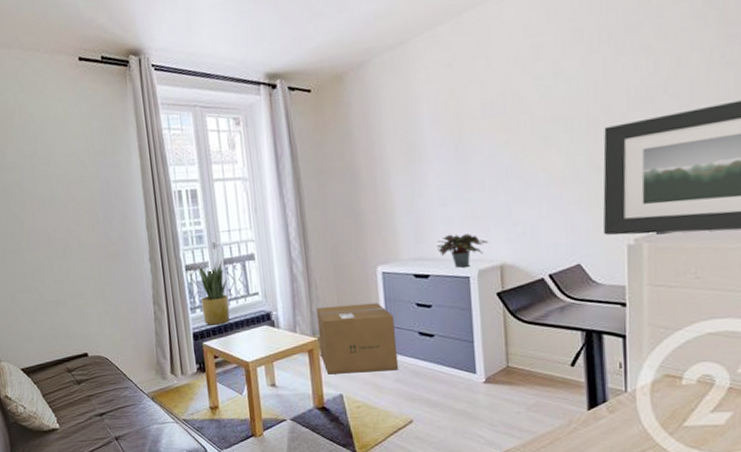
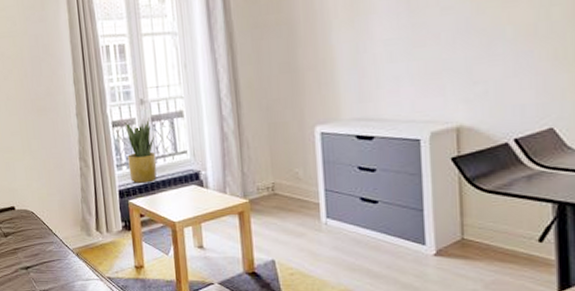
box: present [316,303,399,375] -> none [247,165,338,239]
potted plant: present [437,234,489,268] -> none [383,92,444,130]

